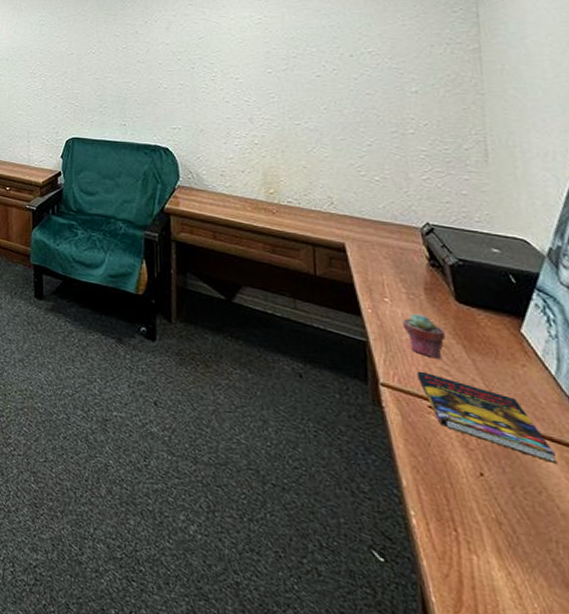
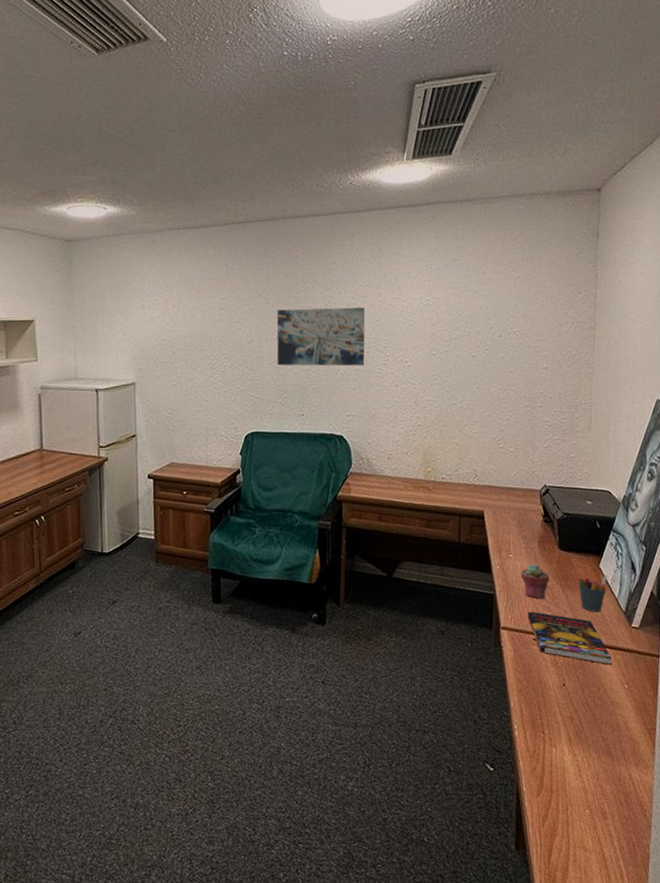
wall art: none [95,24,190,81] -> present [276,307,366,366]
pen holder: none [489,340,536,389] -> present [578,574,607,612]

